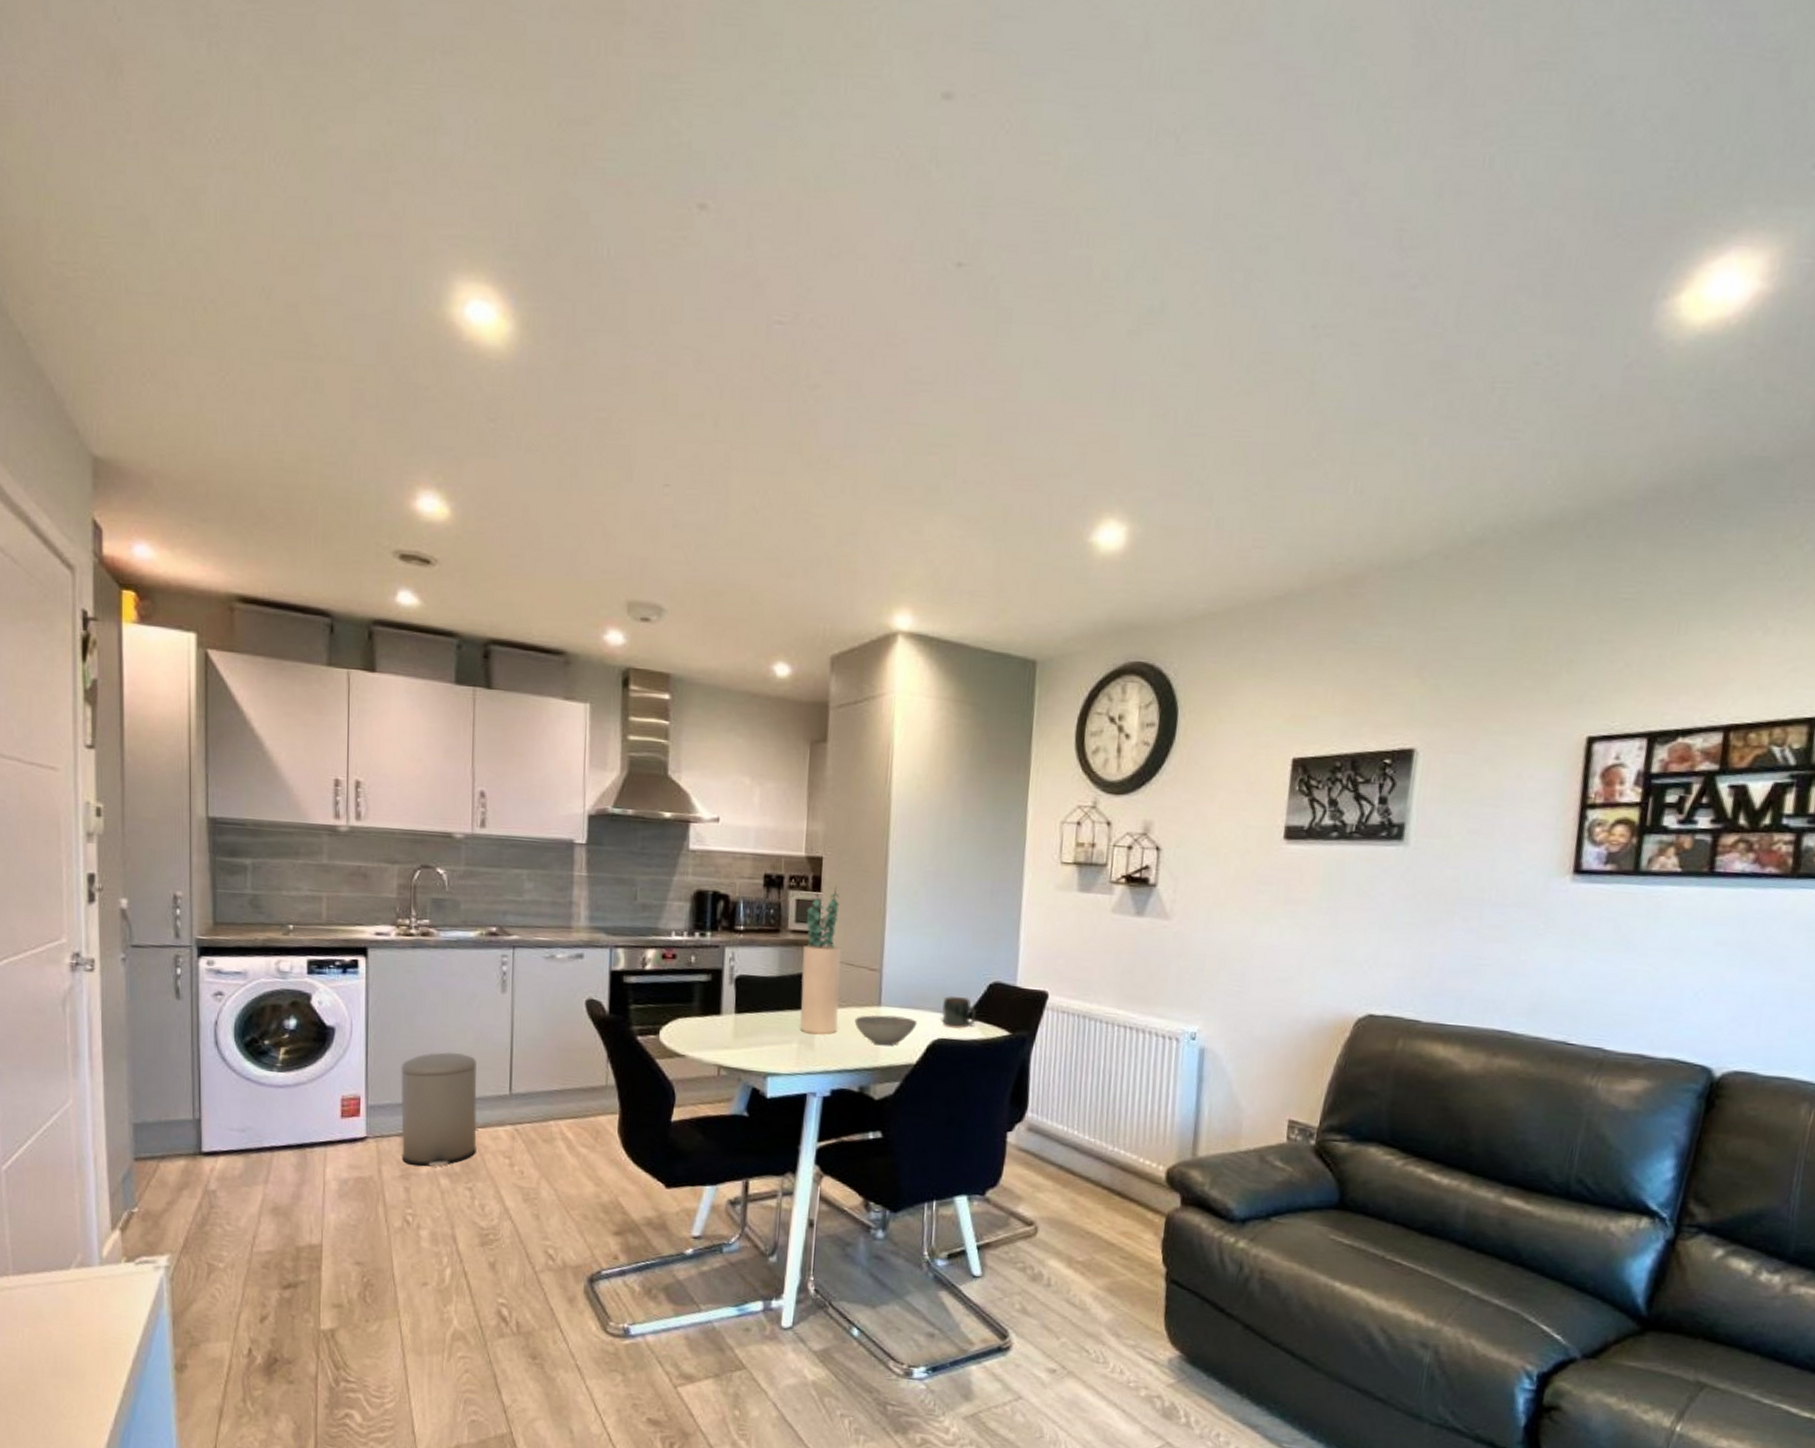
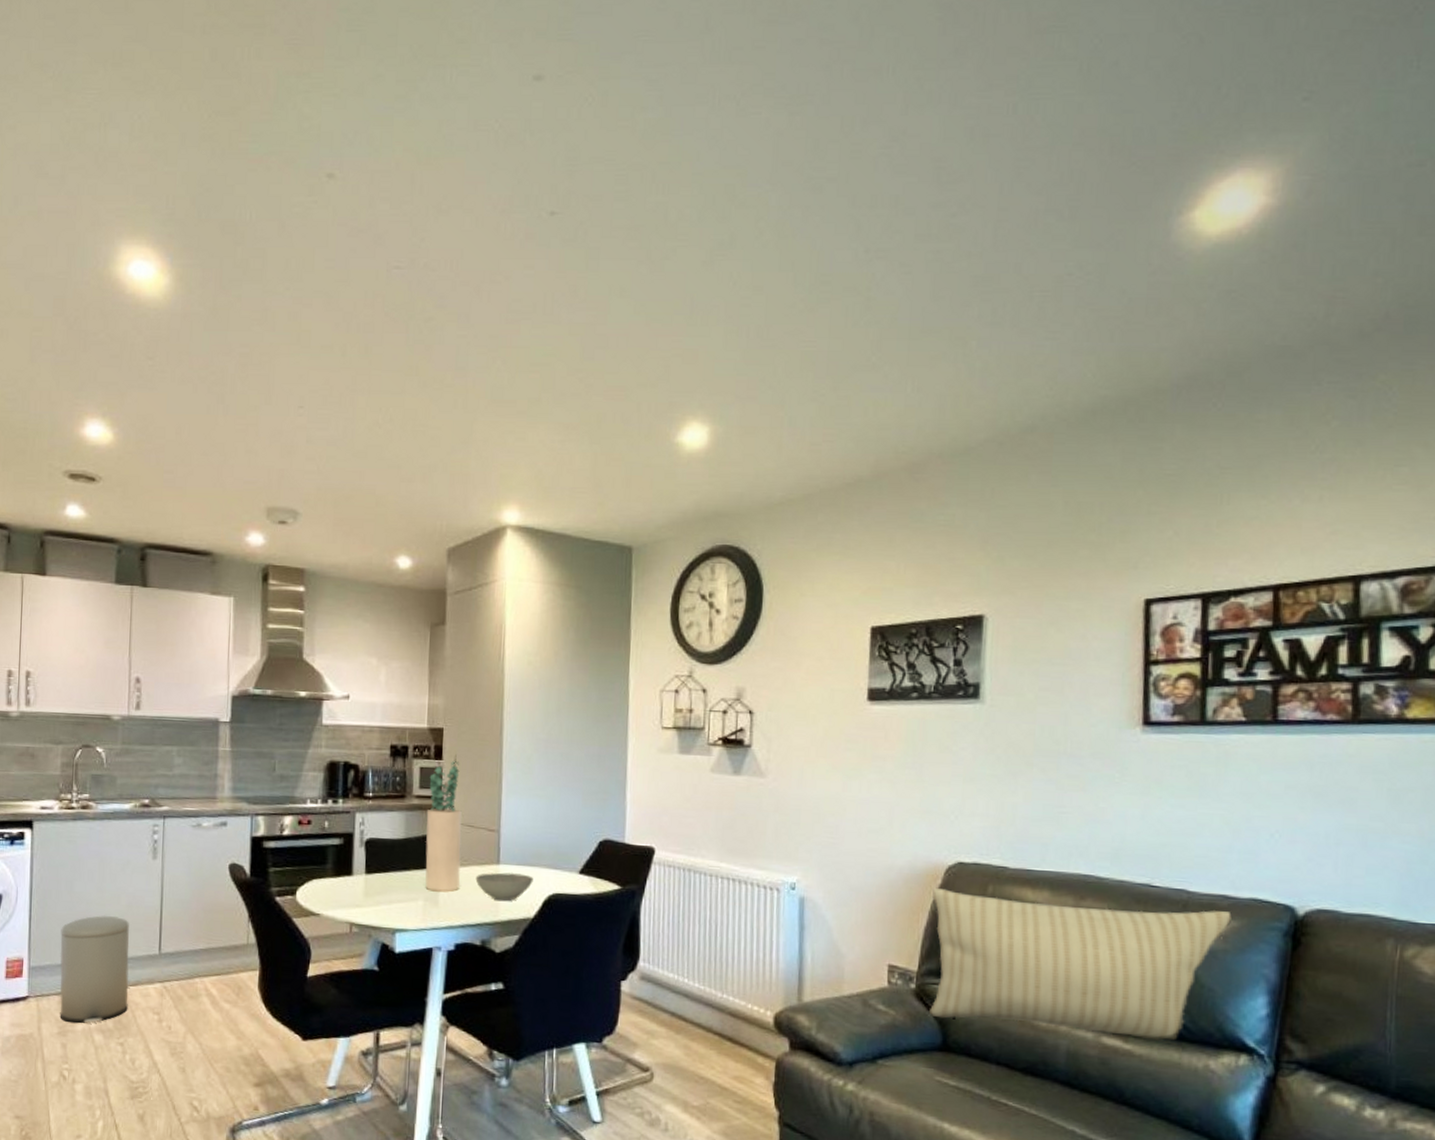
mug: present [941,995,977,1030] -> none [555,853,589,885]
pillow: none [1328,1041,1647,1221] -> present [930,888,1232,1058]

